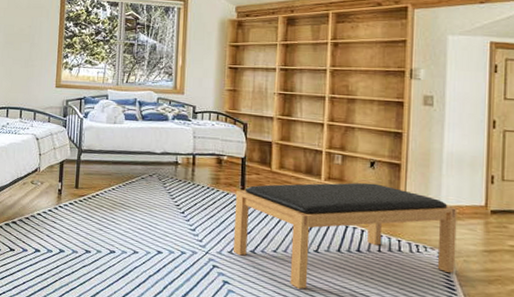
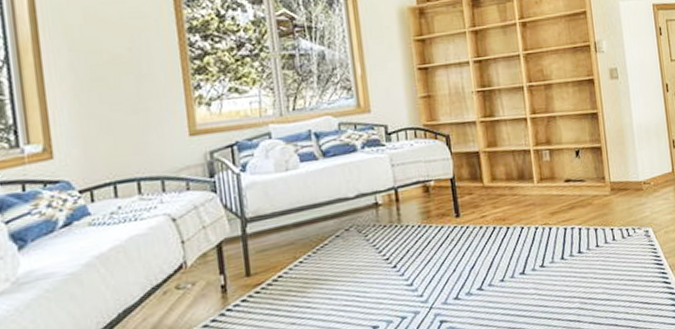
bench: present [233,183,457,290] -> none [451,173,660,316]

